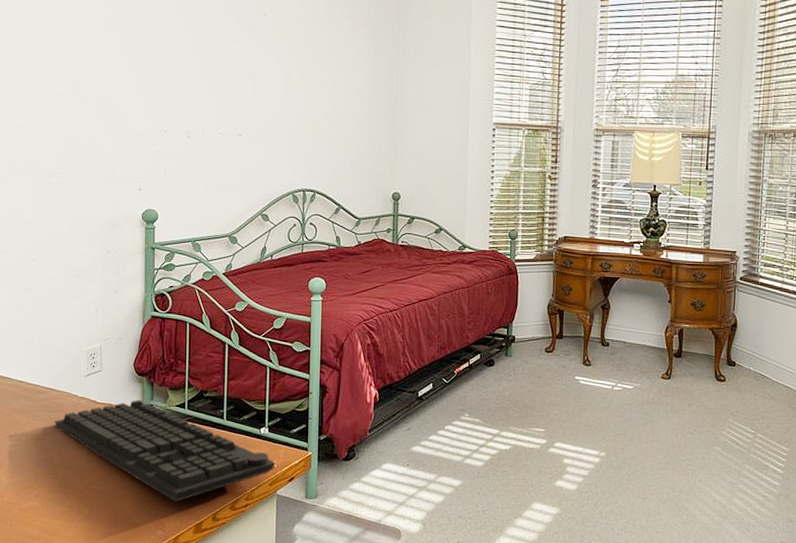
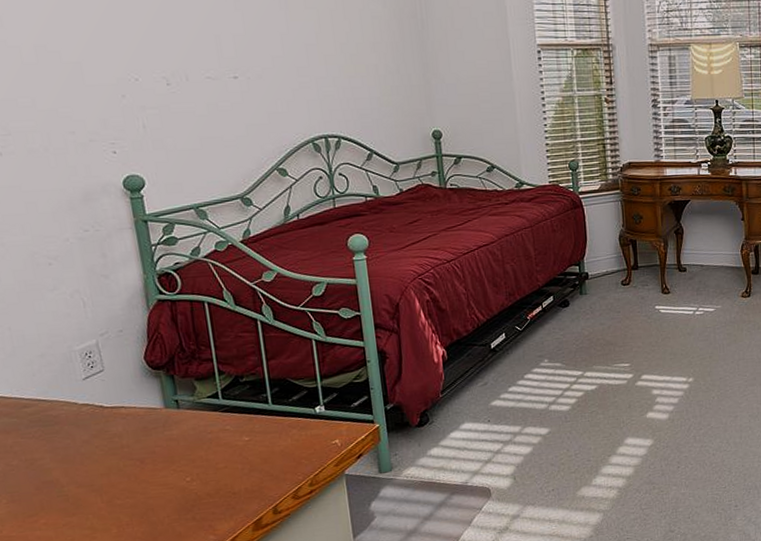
keyboard: present [53,399,277,502] -> none [51,396,340,502]

